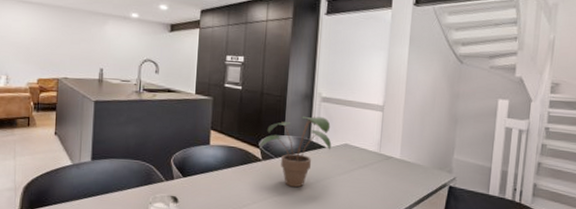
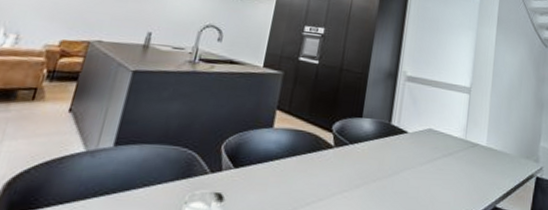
potted plant: present [260,116,332,188] -> none [333,96,415,180]

